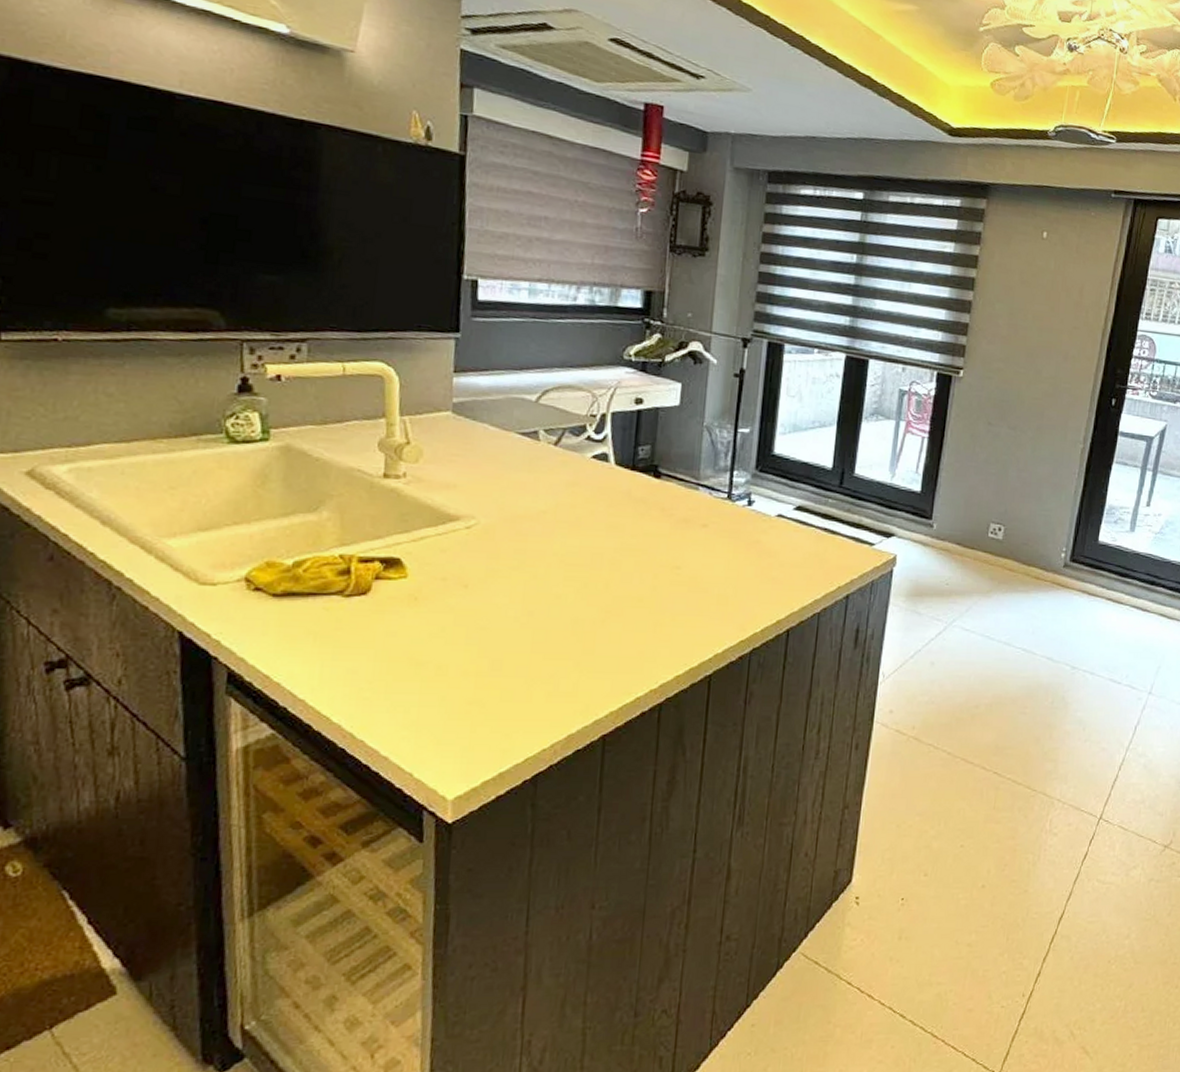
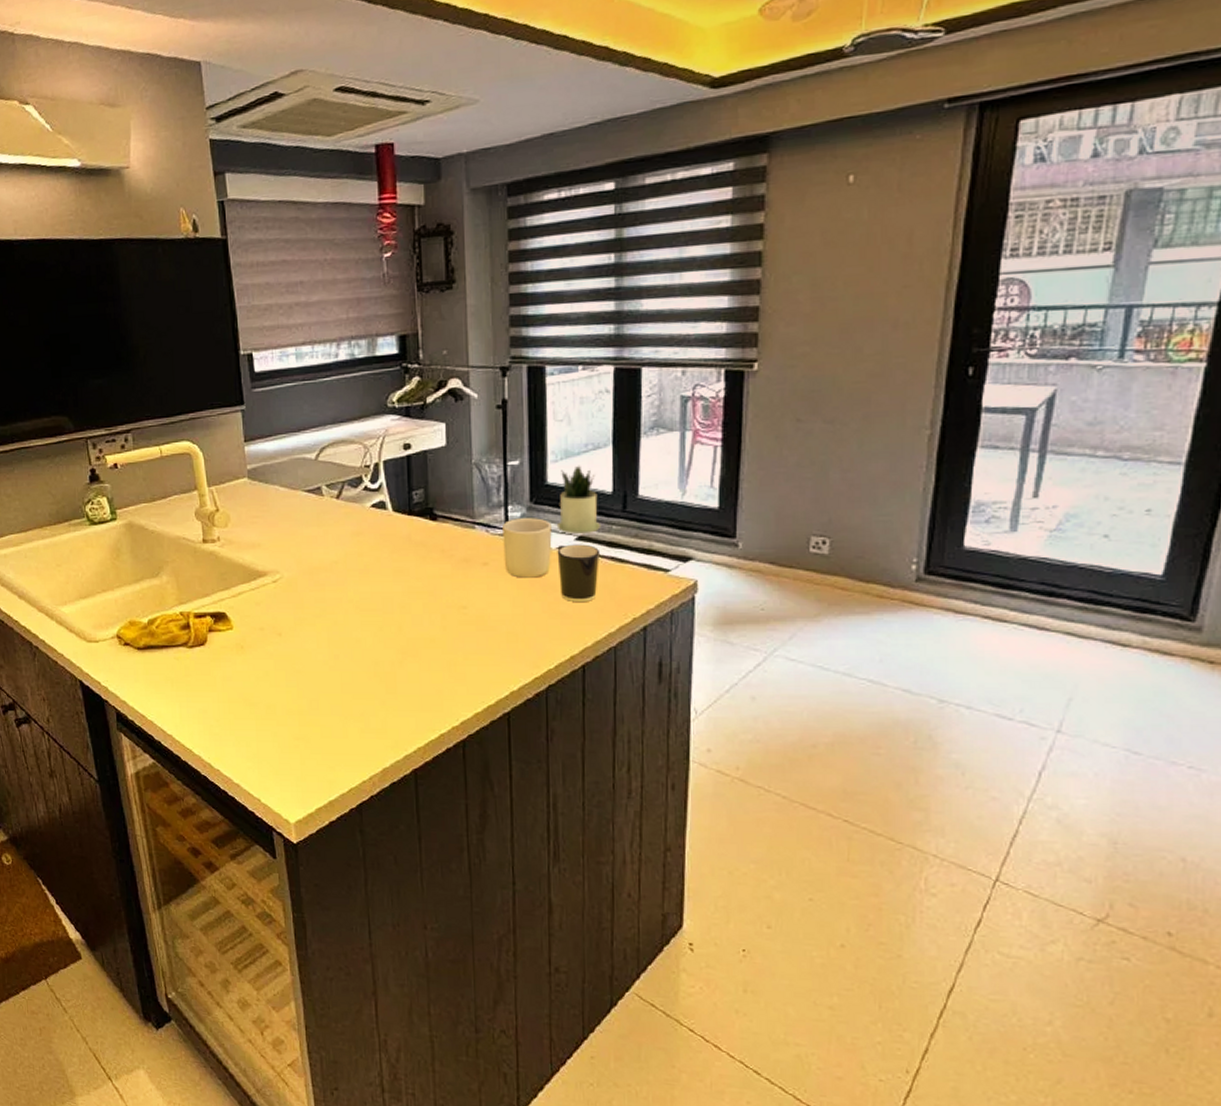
mug: none [723,484,773,543] -> present [503,518,552,578]
mug: none [774,513,816,570] -> present [557,544,601,603]
planter: none [777,440,819,505] -> present [556,465,602,535]

